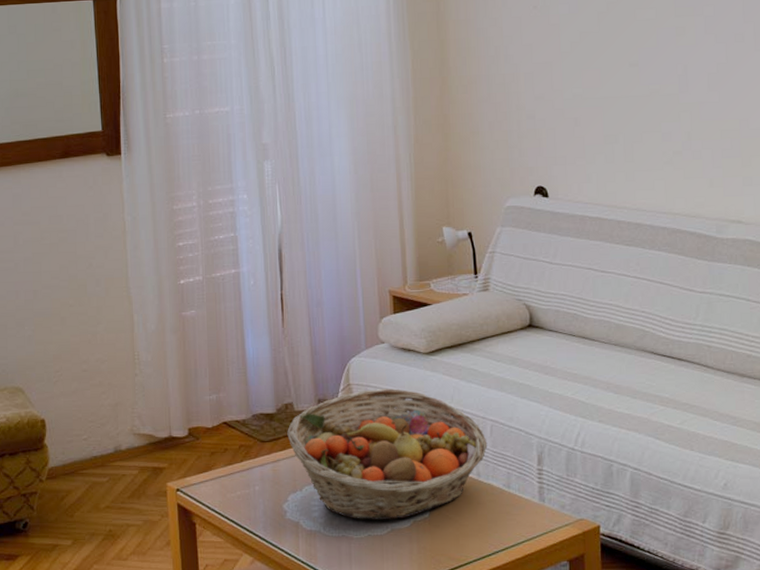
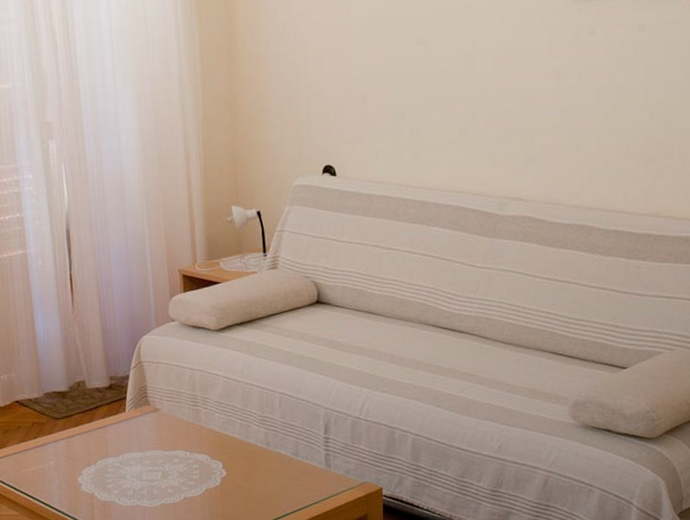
fruit basket: present [287,388,488,520] -> none [80,365,277,490]

